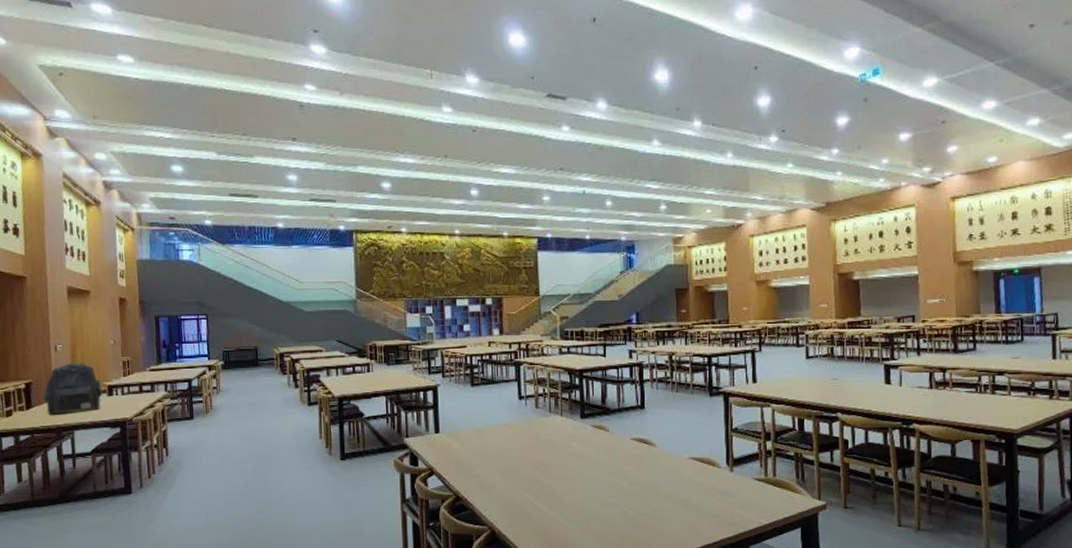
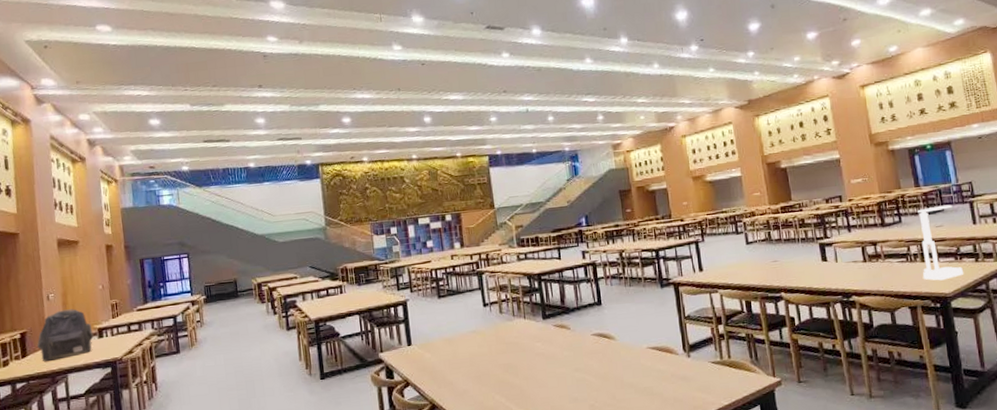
desk lamp: none [991,335,1035,416] -> present [917,204,963,281]

